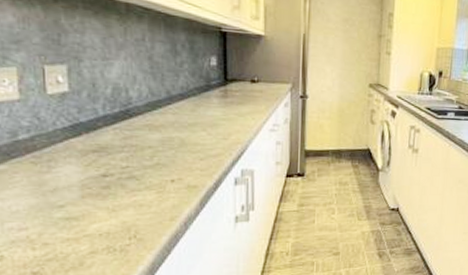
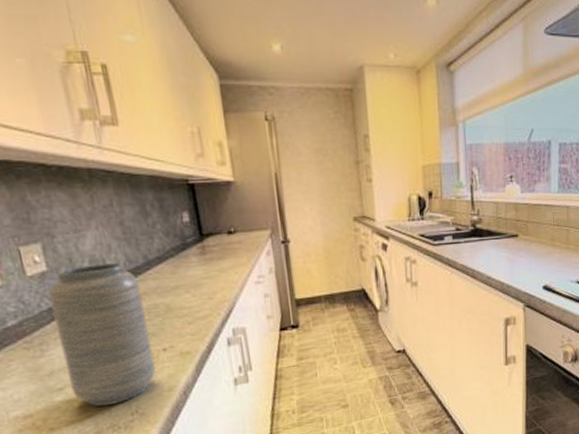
vase: none [67,91,160,228] -> present [49,262,156,407]

